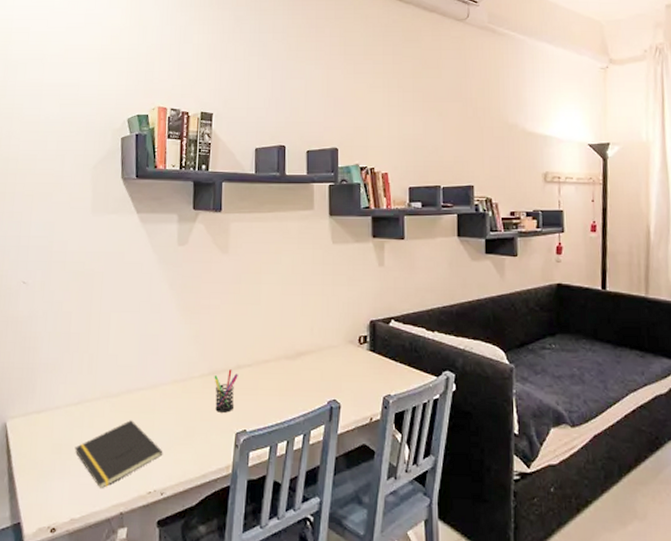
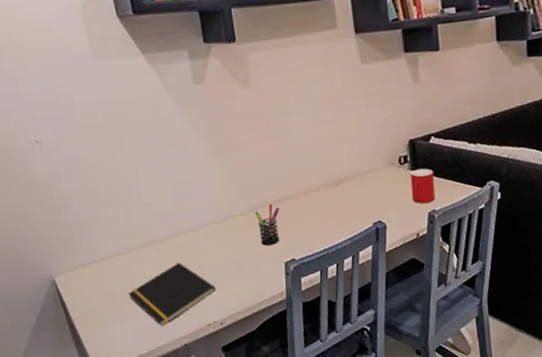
cup: none [368,350,392,387] -> present [410,168,436,204]

